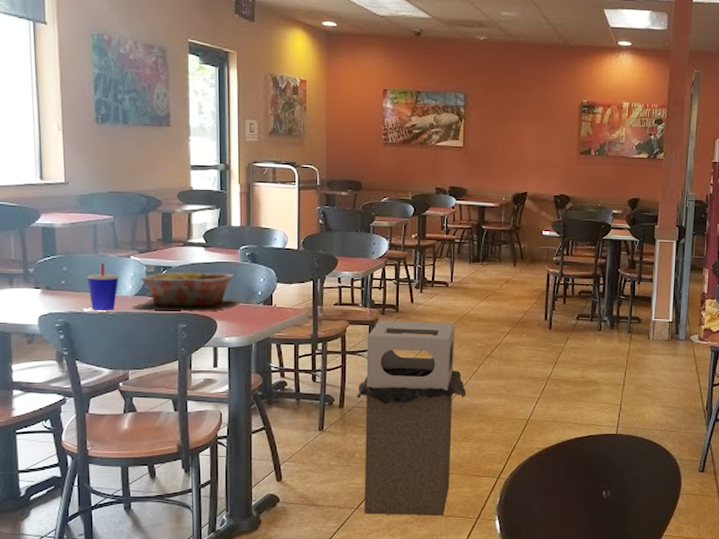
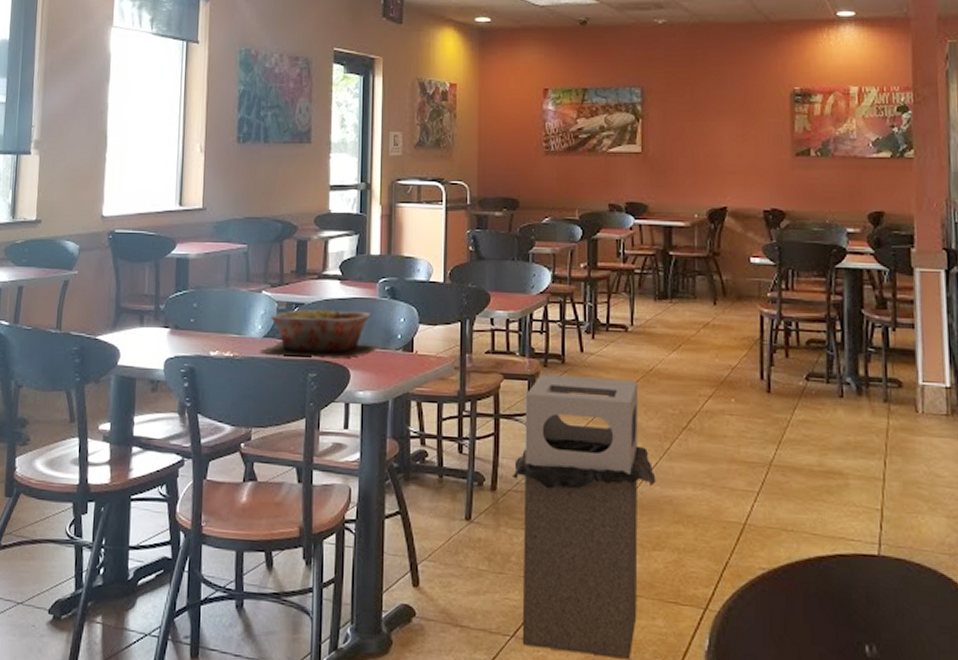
beverage cup: present [87,263,119,310] -> none [216,298,249,354]

